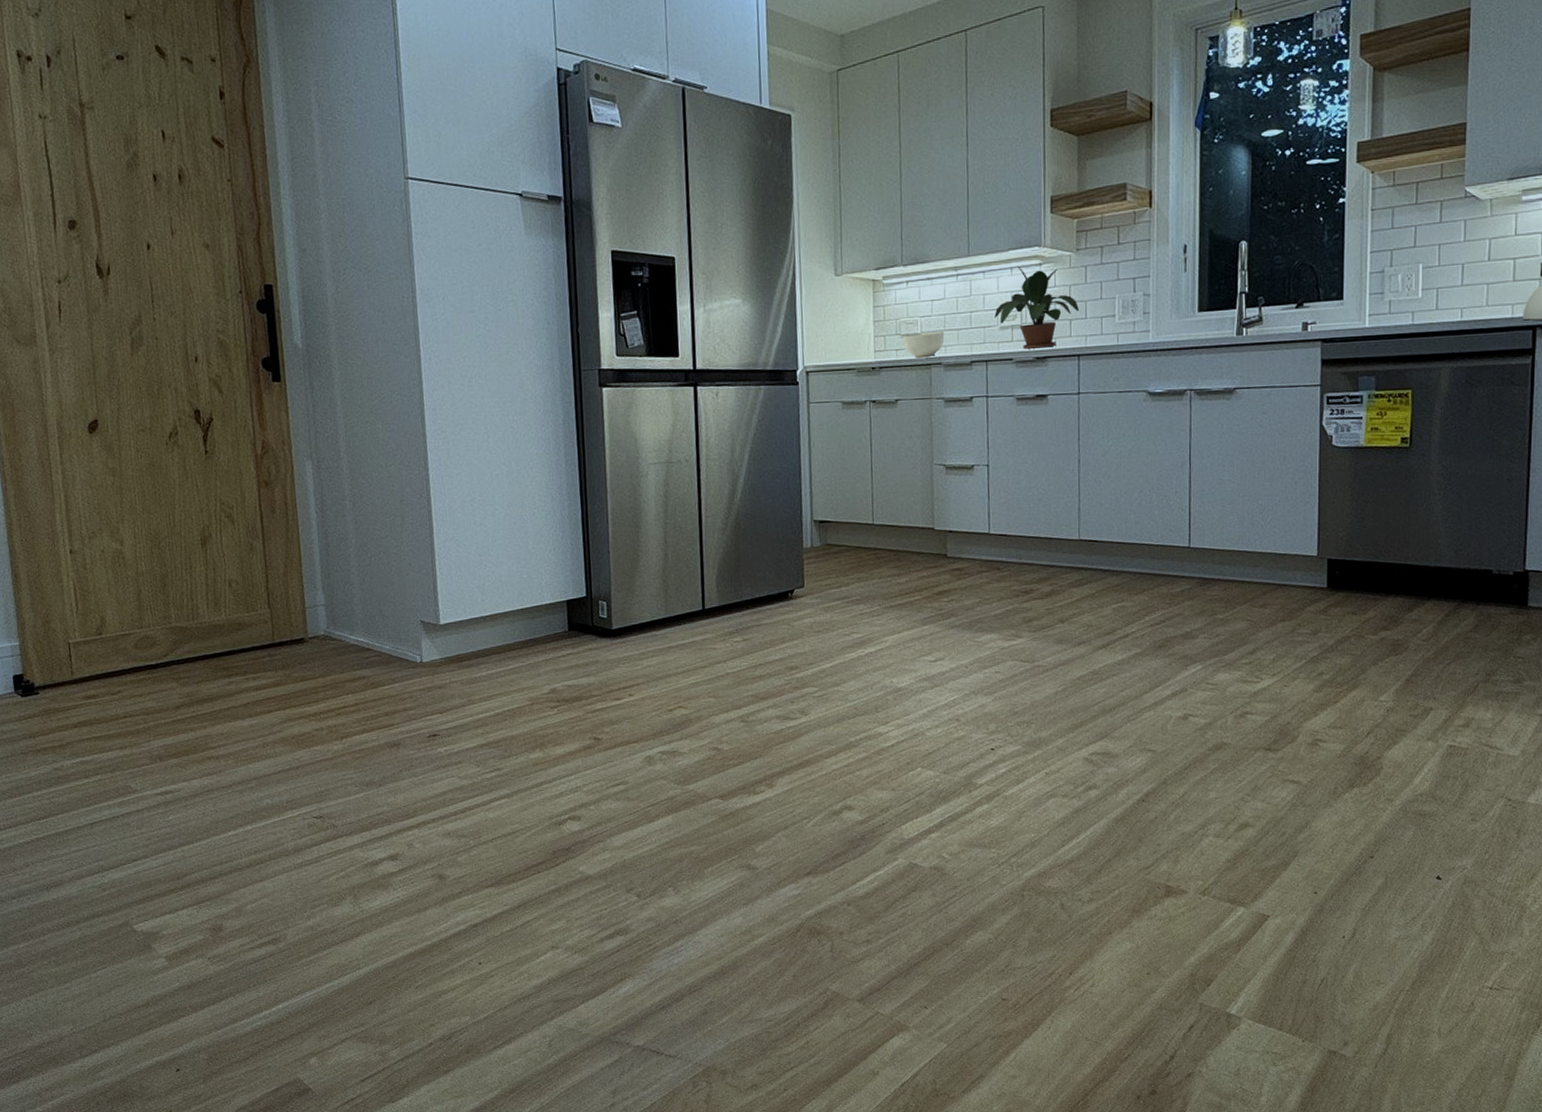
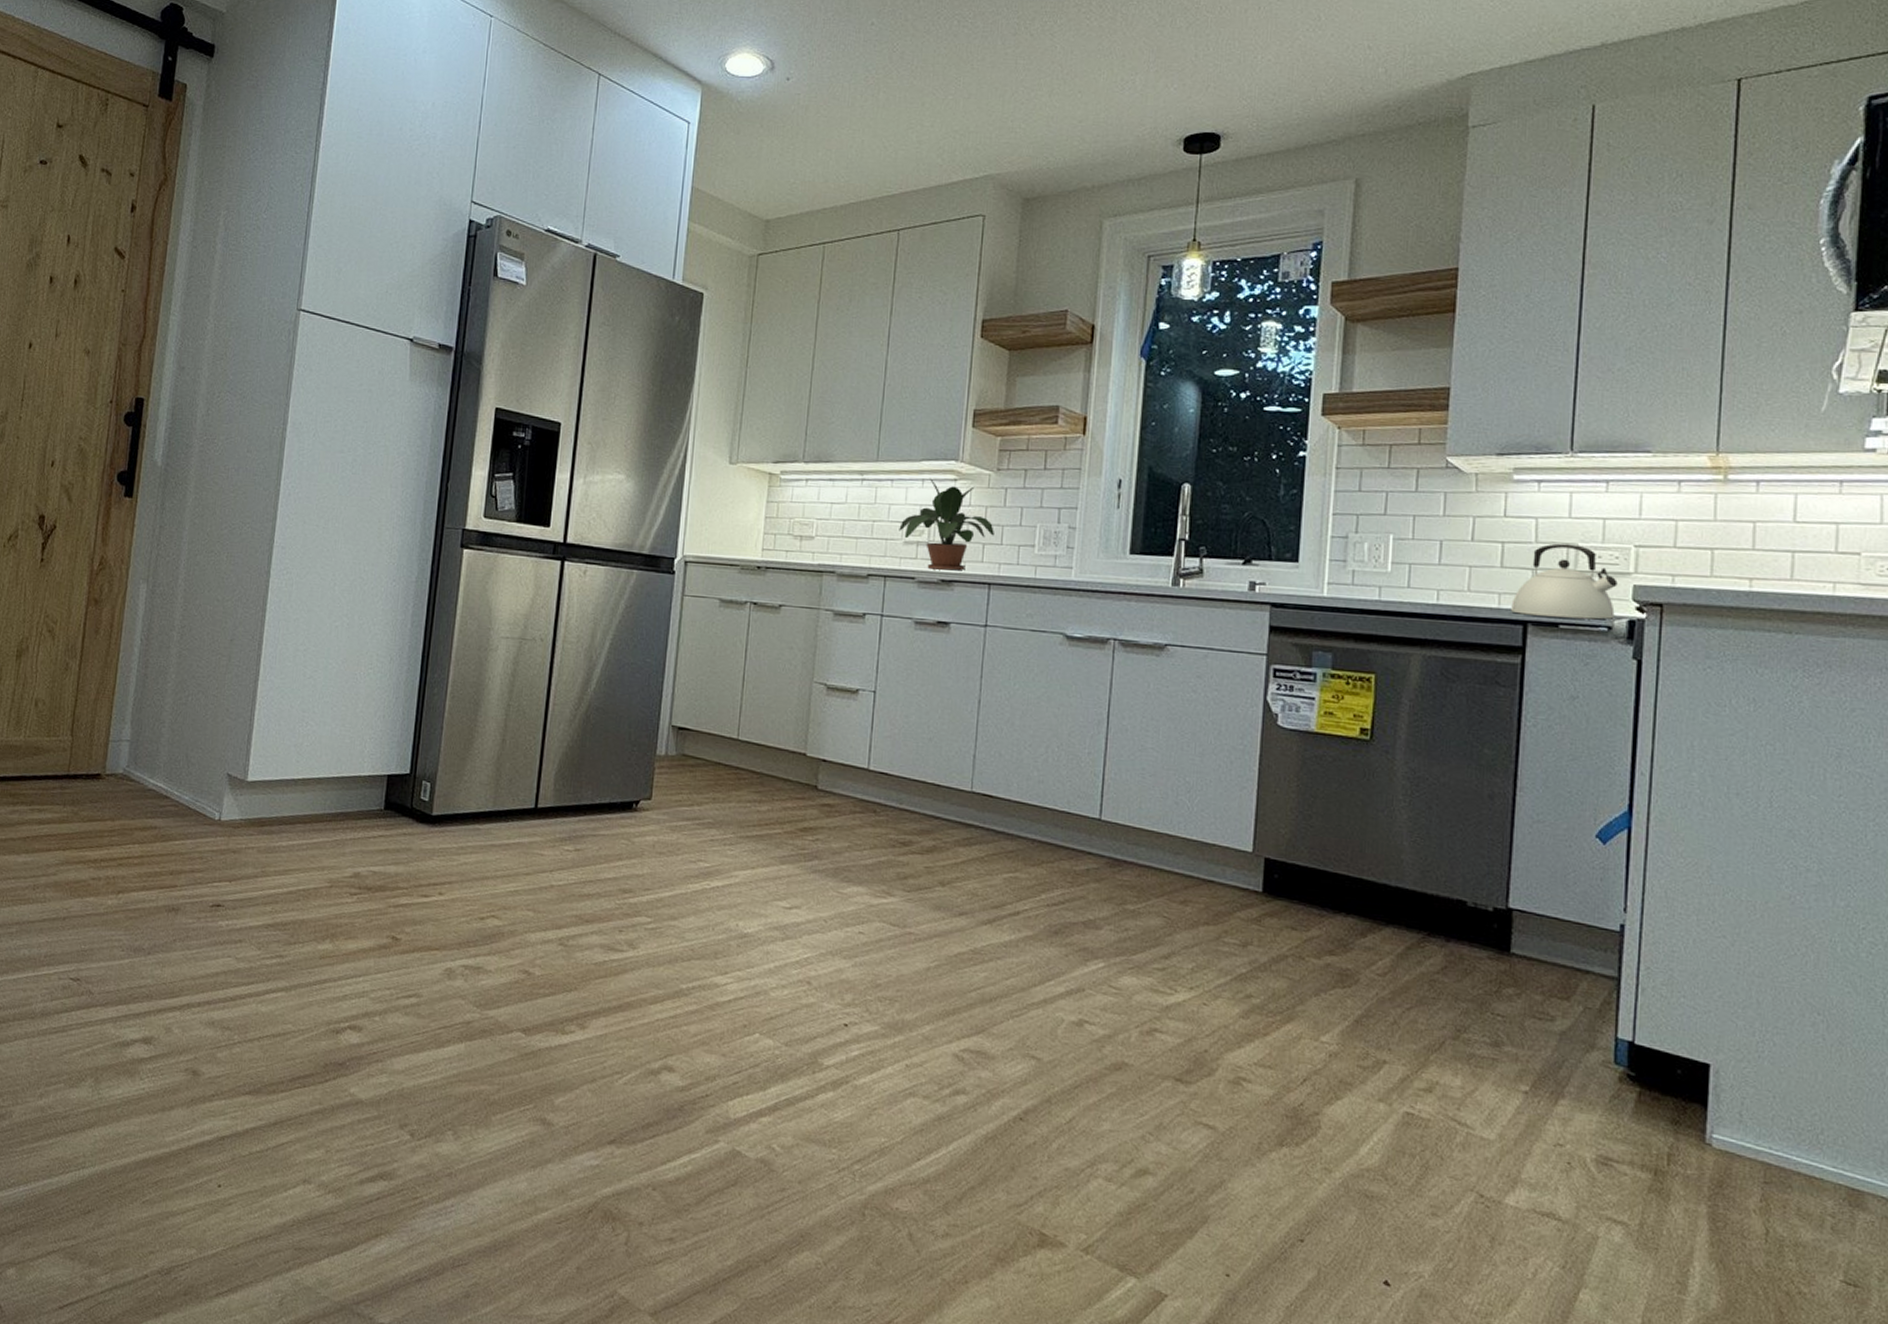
bowl: present [902,331,945,357] -> none [794,536,842,563]

